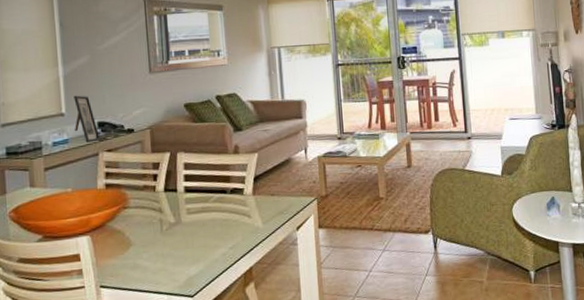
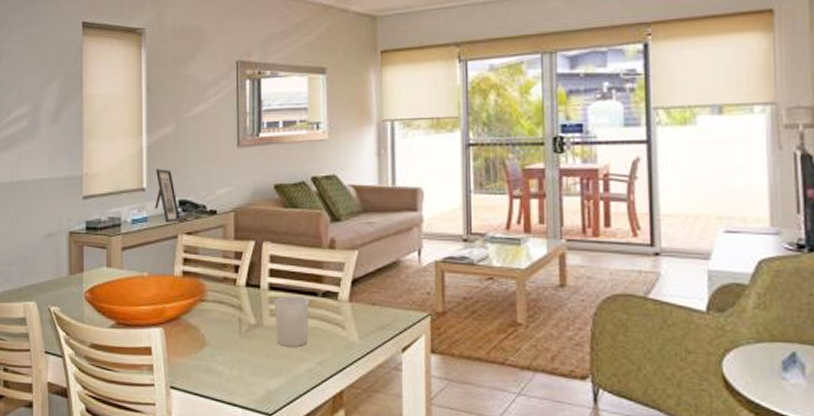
candle holder: none [189,194,221,238] -> present [273,295,309,347]

